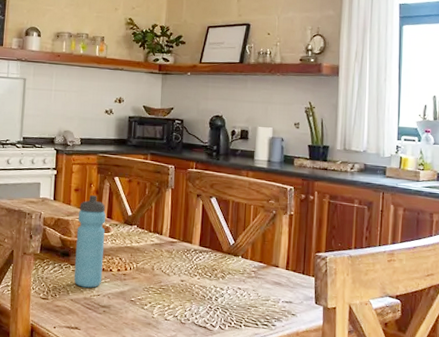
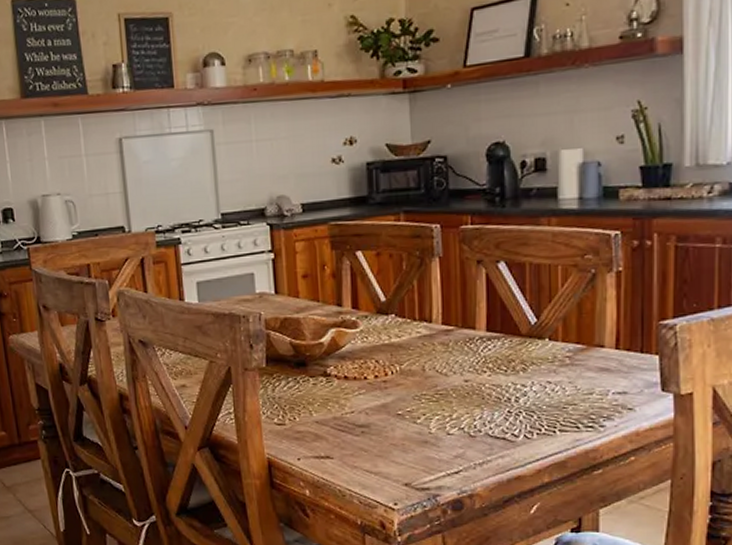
water bottle: present [73,195,106,288] -> none [311,281,355,404]

